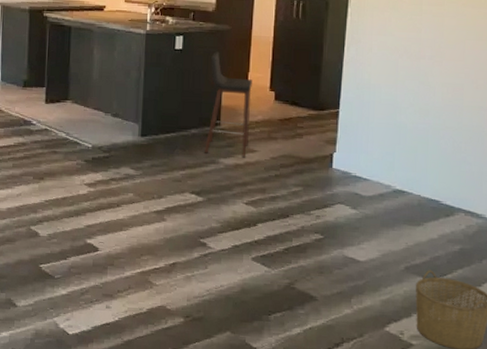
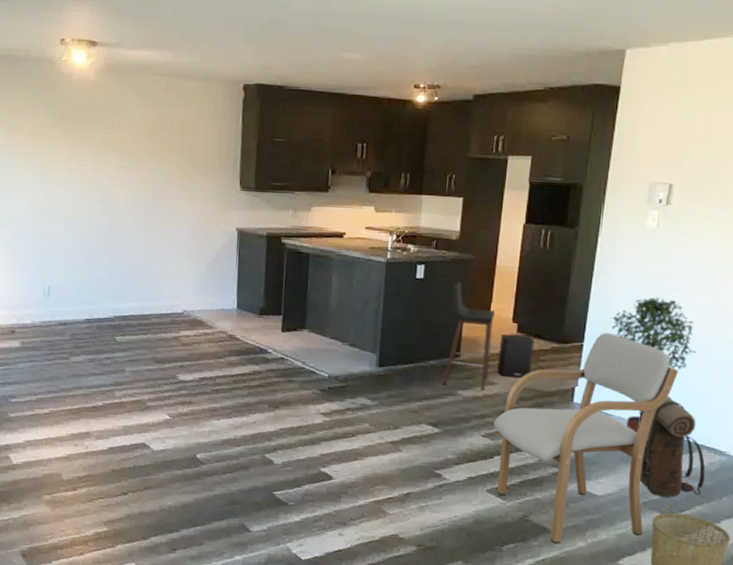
armchair: none [256,99,431,312] -> present [493,333,678,544]
pedal bin: none [257,102,292,145] -> present [497,333,535,378]
potted tree: none [365,64,448,210] -> present [612,297,697,446]
backpack: none [396,160,464,262] -> present [638,395,706,498]

